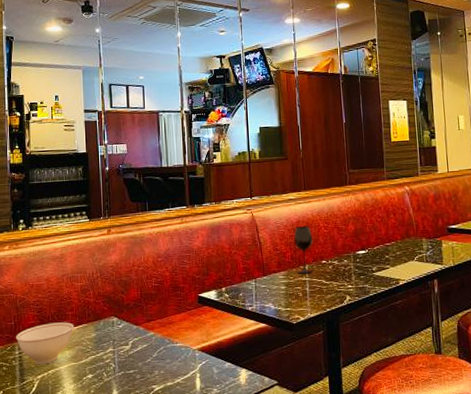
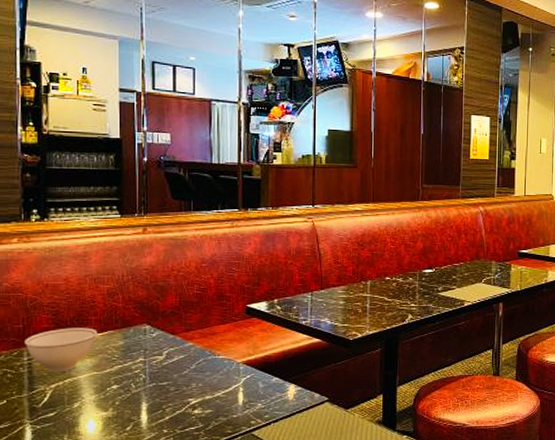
wine glass: present [293,226,314,274] -> none [357,240,378,290]

